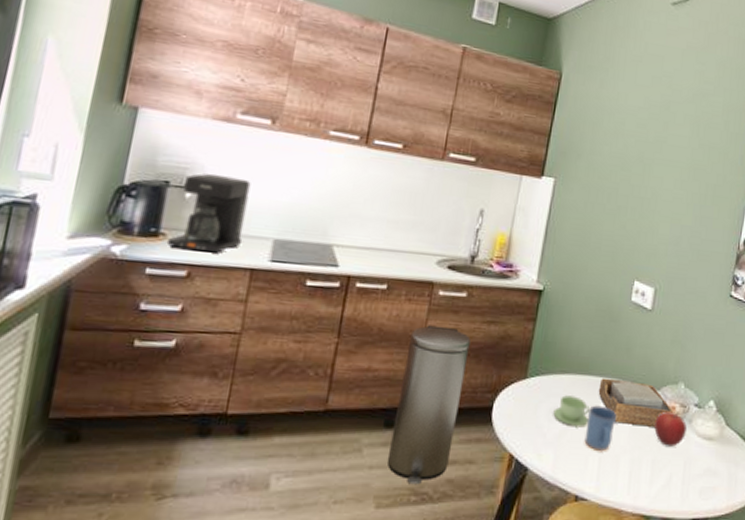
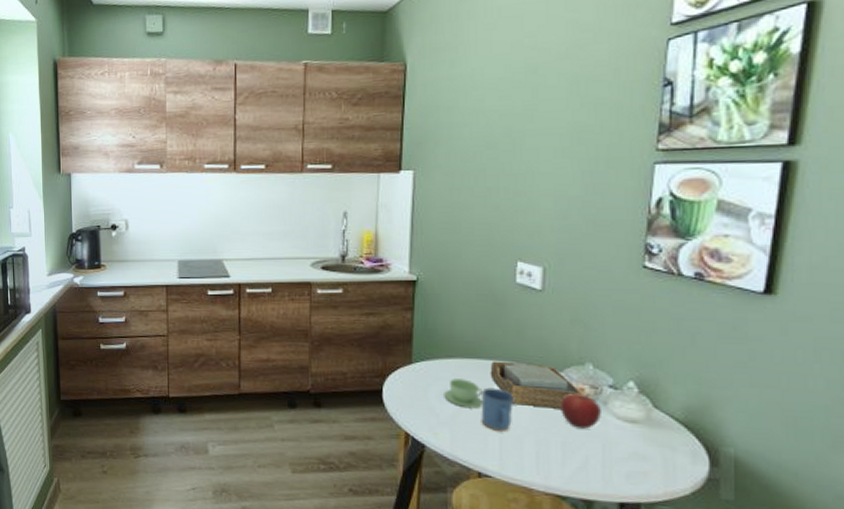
coffee maker: present [166,173,251,253] -> none [106,215,155,276]
pedal bin: present [387,325,471,485] -> none [295,320,353,456]

